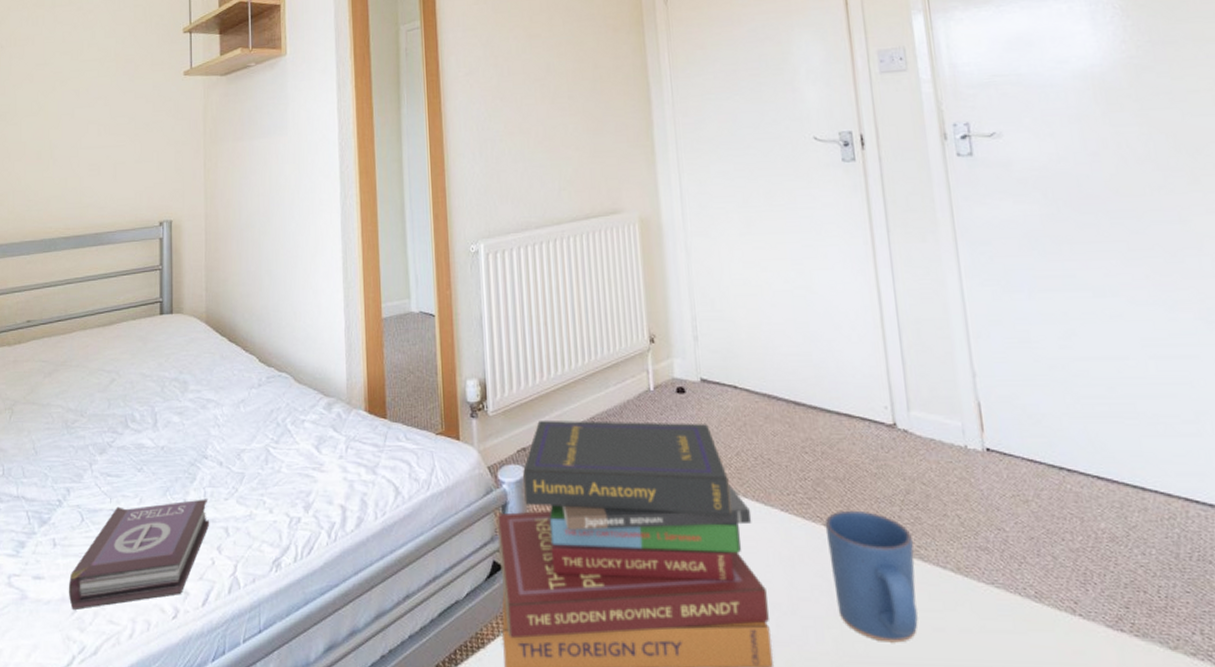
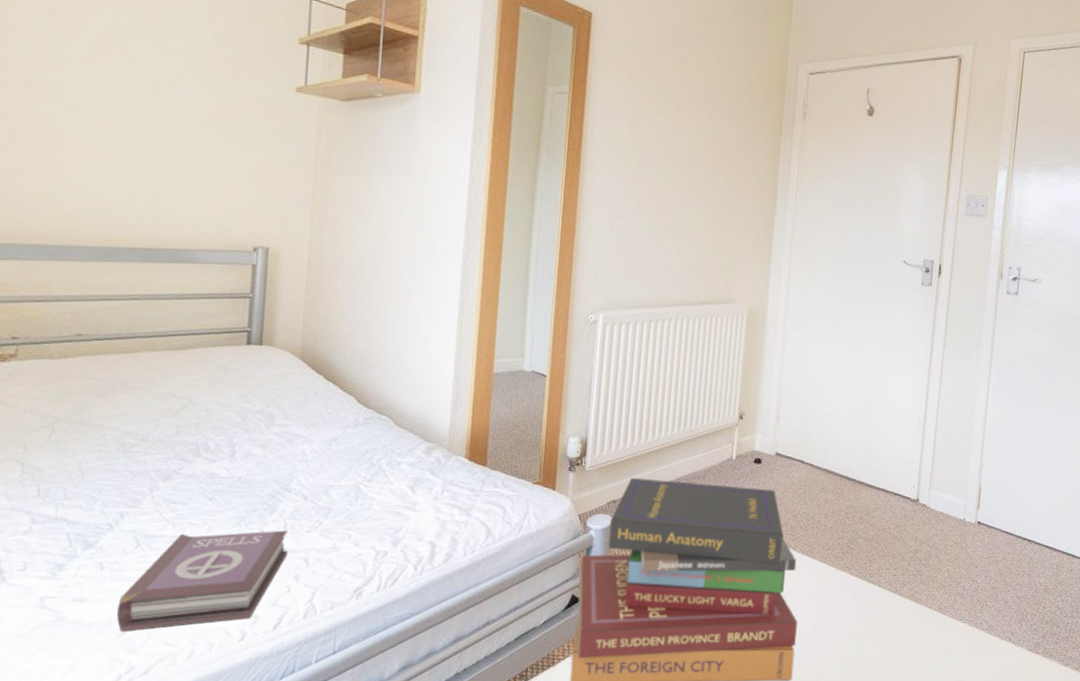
mug: present [824,510,918,643] -> none [848,563,913,661]

